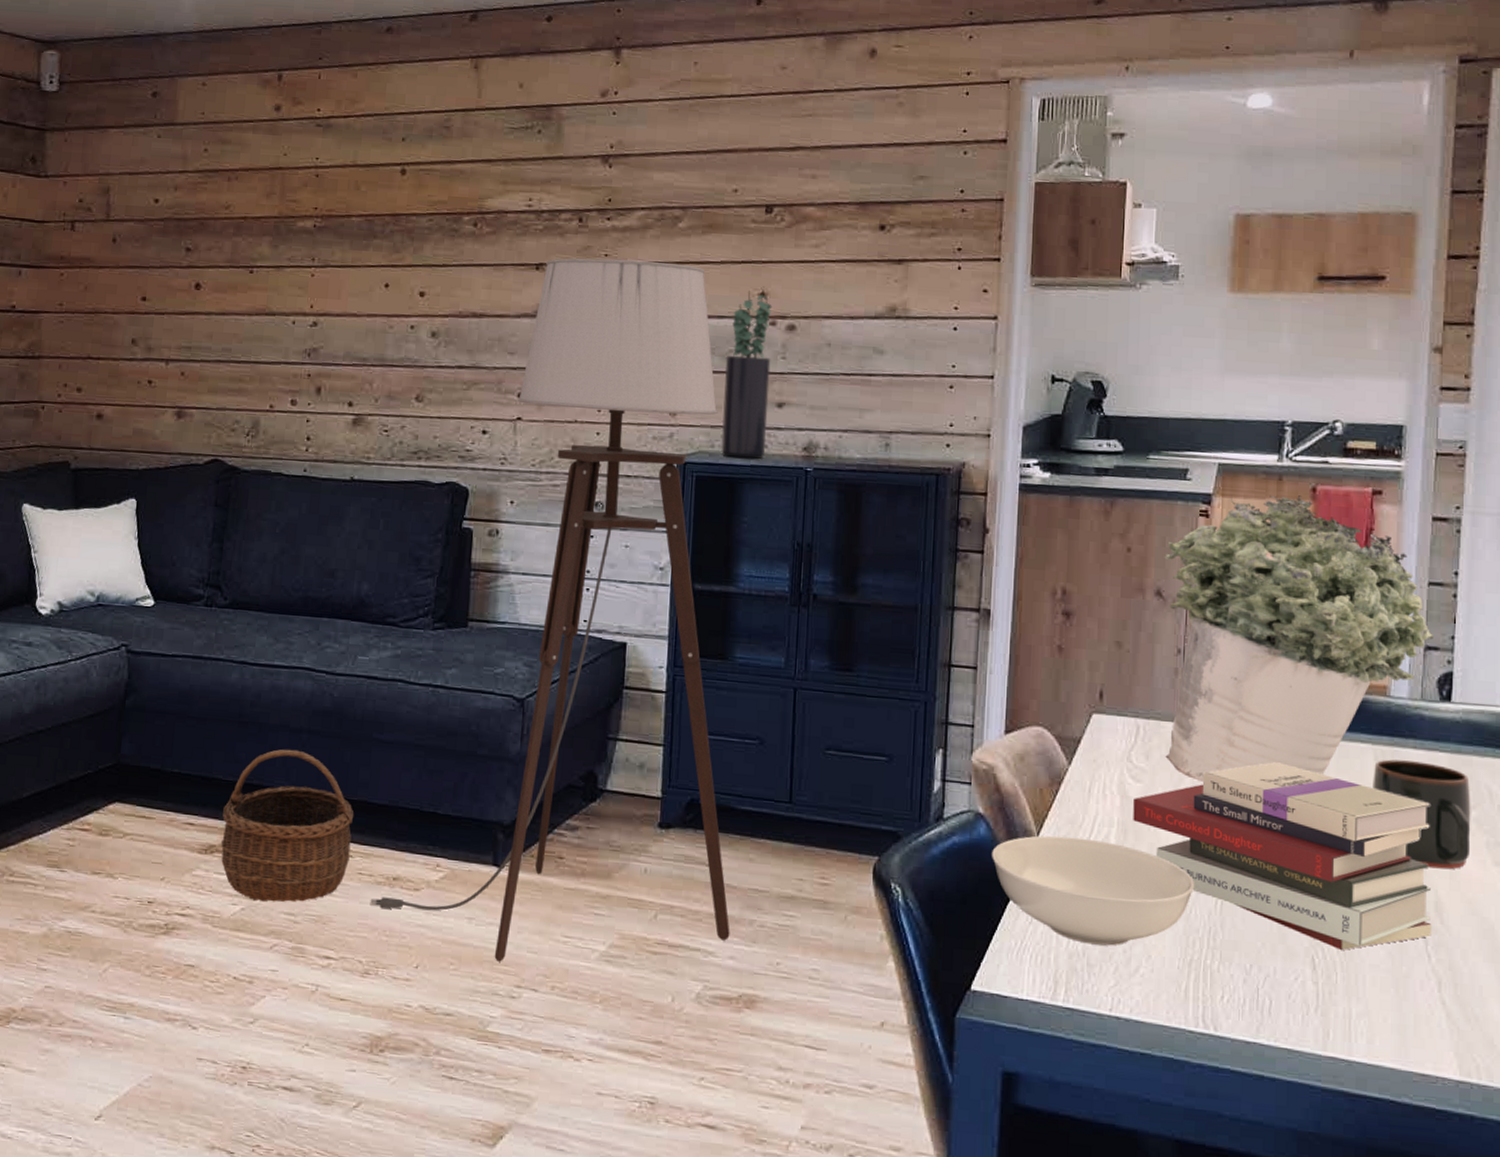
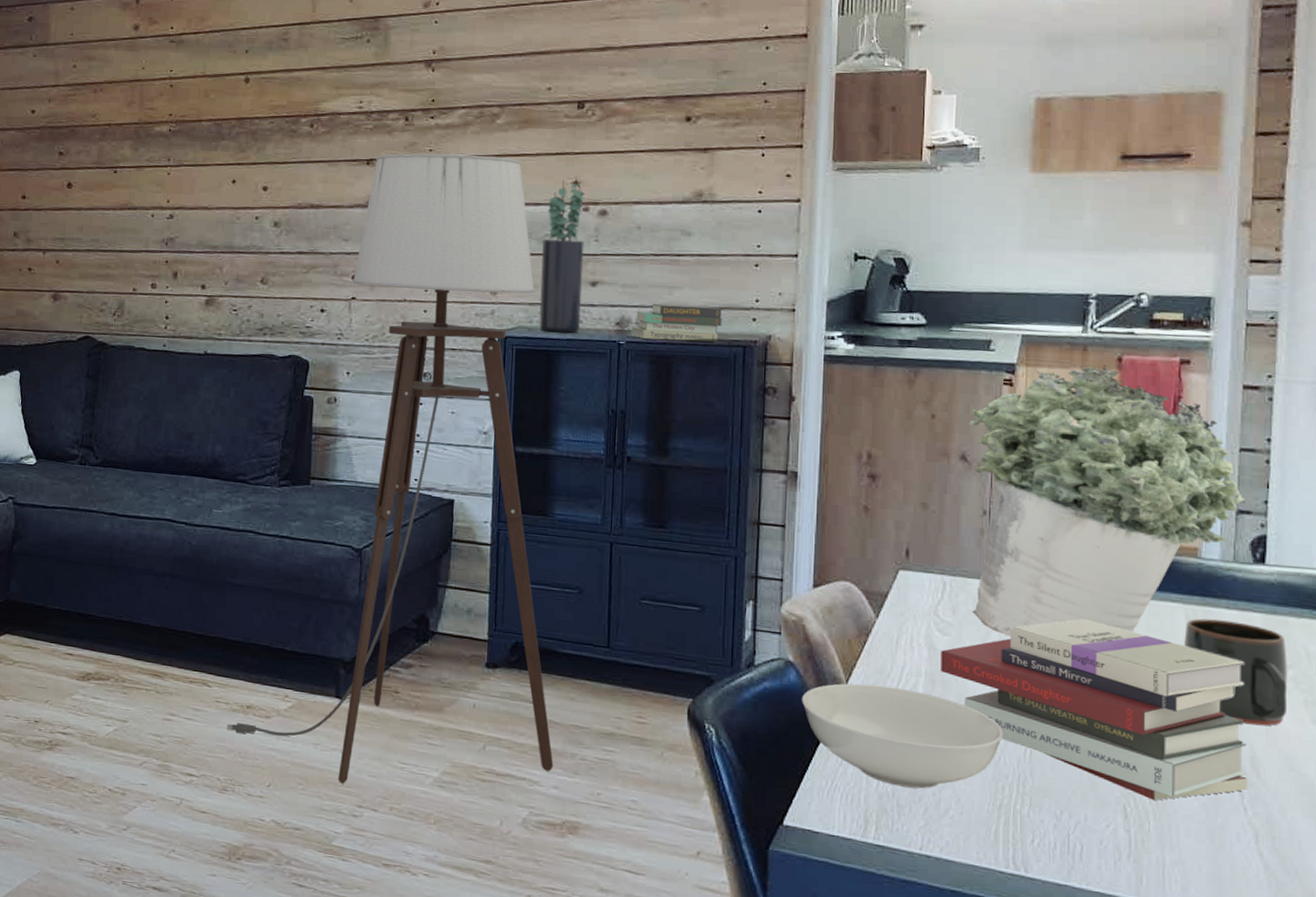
wicker basket: present [220,749,353,903] -> none [96,590,211,726]
books: none [818,427,915,470] -> present [630,303,722,343]

